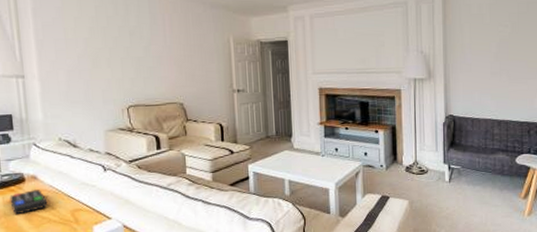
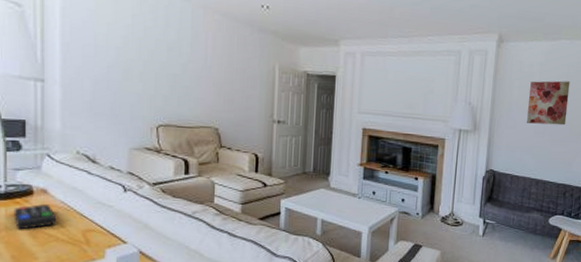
wall art: none [481,18,523,65] -> present [526,80,570,126]

